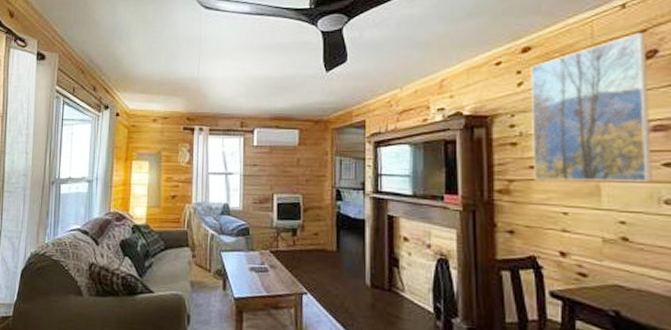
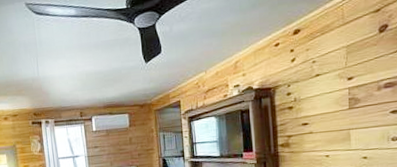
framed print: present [530,33,652,182] -> none [300,12,384,134]

